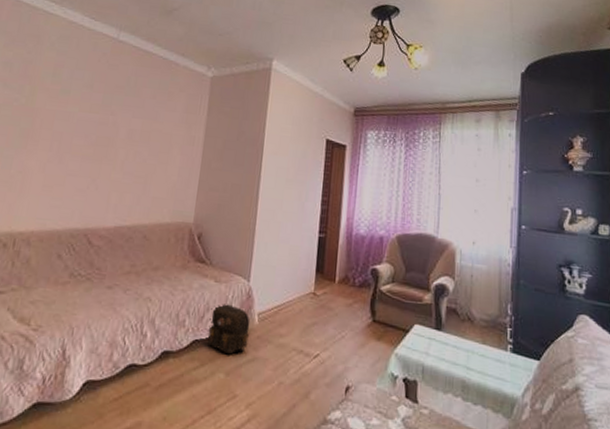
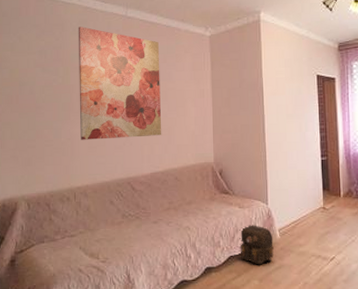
wall art: none [34,42,151,183] -> present [78,26,162,140]

